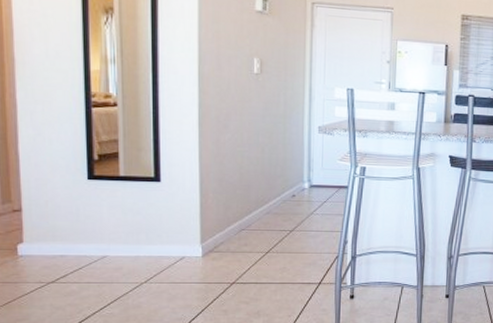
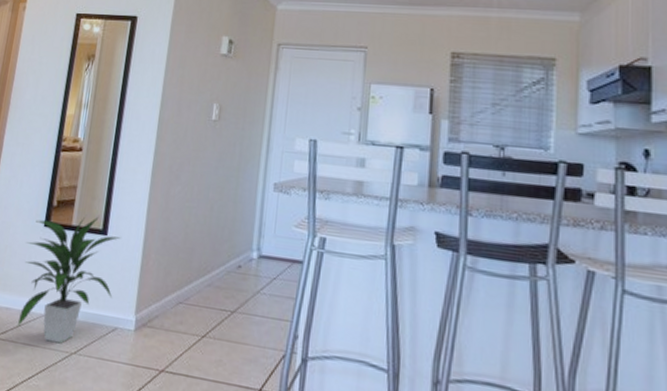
indoor plant: none [70,165,175,277] -> present [17,216,121,344]

